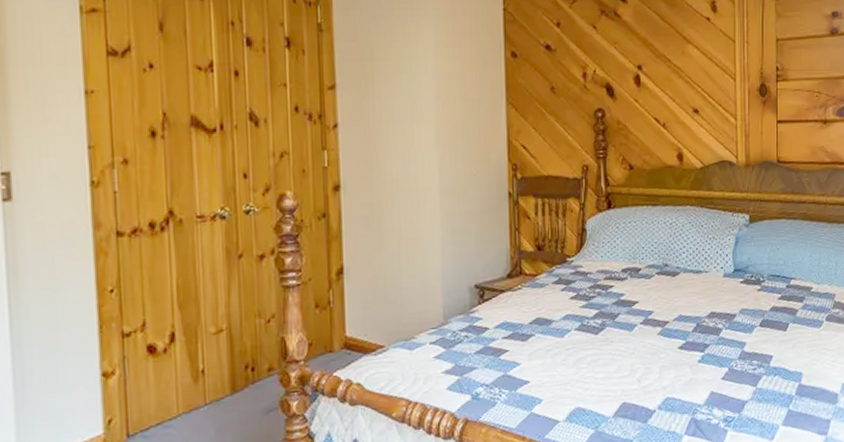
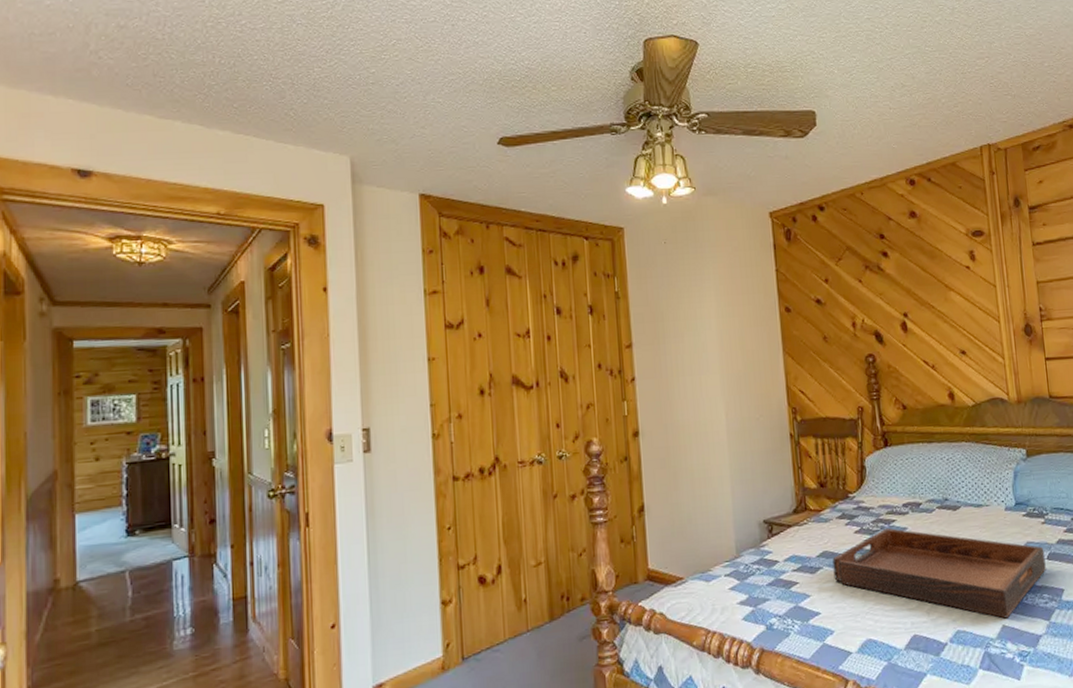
serving tray: none [545,293,758,385] -> present [832,527,1046,619]

